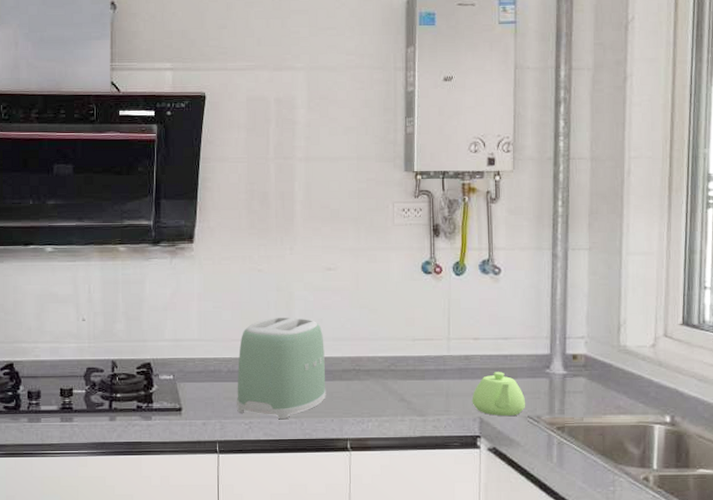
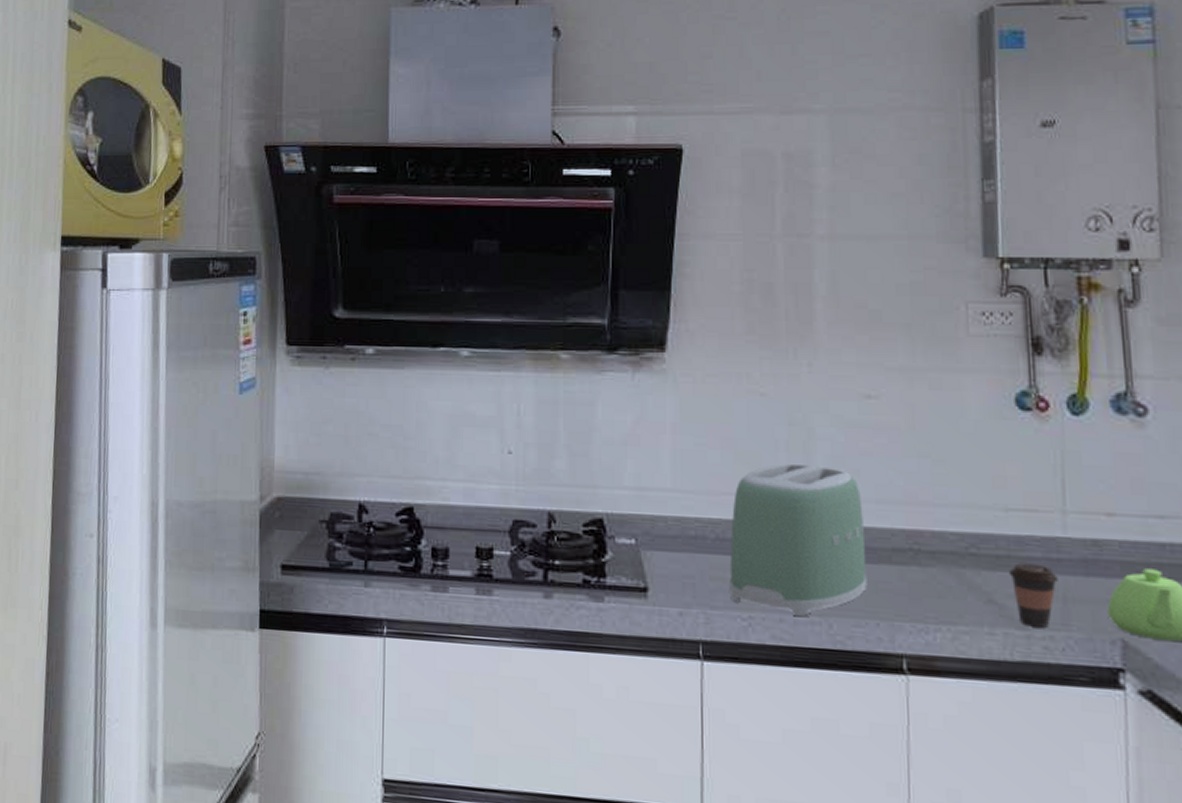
coffee cup: none [414,374,444,414] -> present [1008,563,1058,628]

